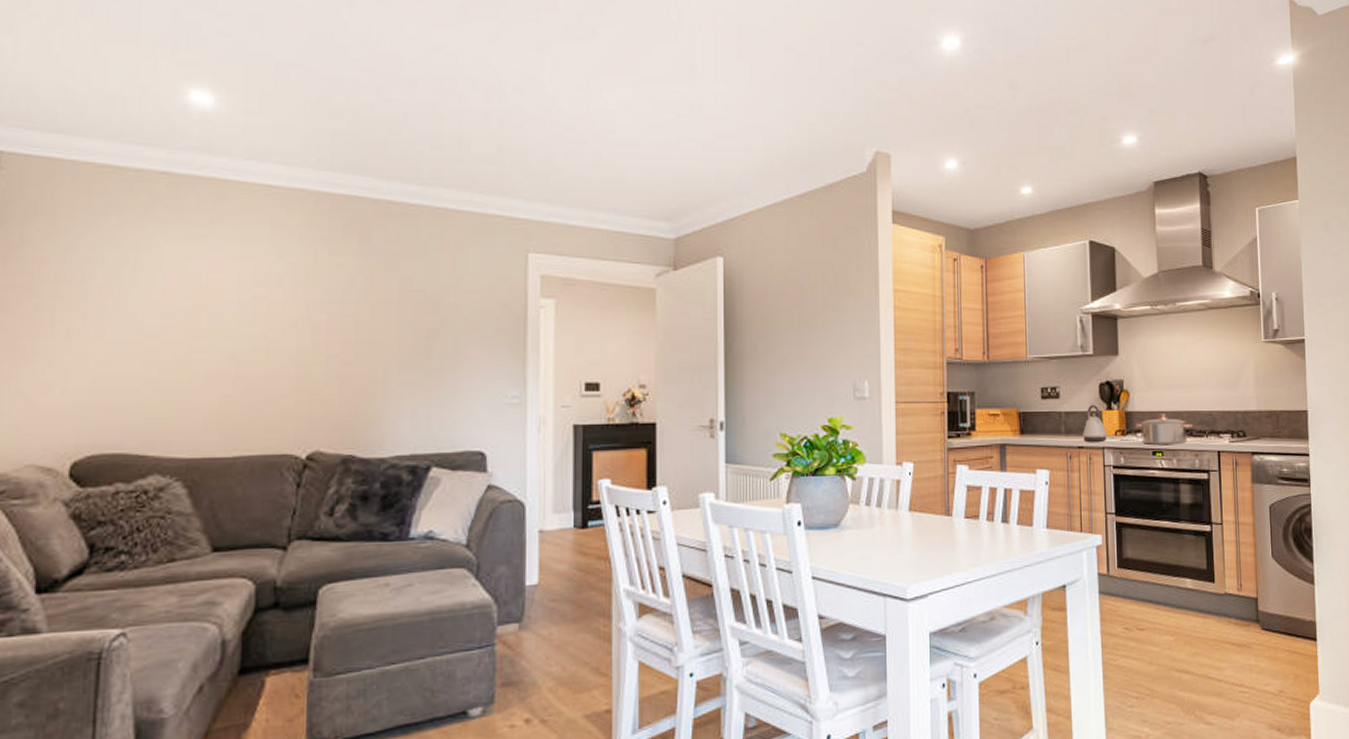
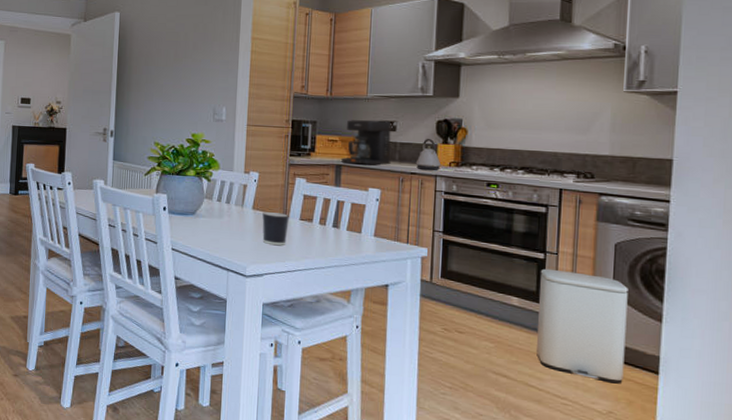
mug: none [921,512,953,554] -> present [262,212,289,245]
coffee maker: none [1005,386,1057,442] -> present [341,119,391,165]
cooking pot: present [1135,414,1194,446] -> none [471,151,535,180]
pedal bin: none [1208,541,1289,659] -> present [537,268,628,384]

